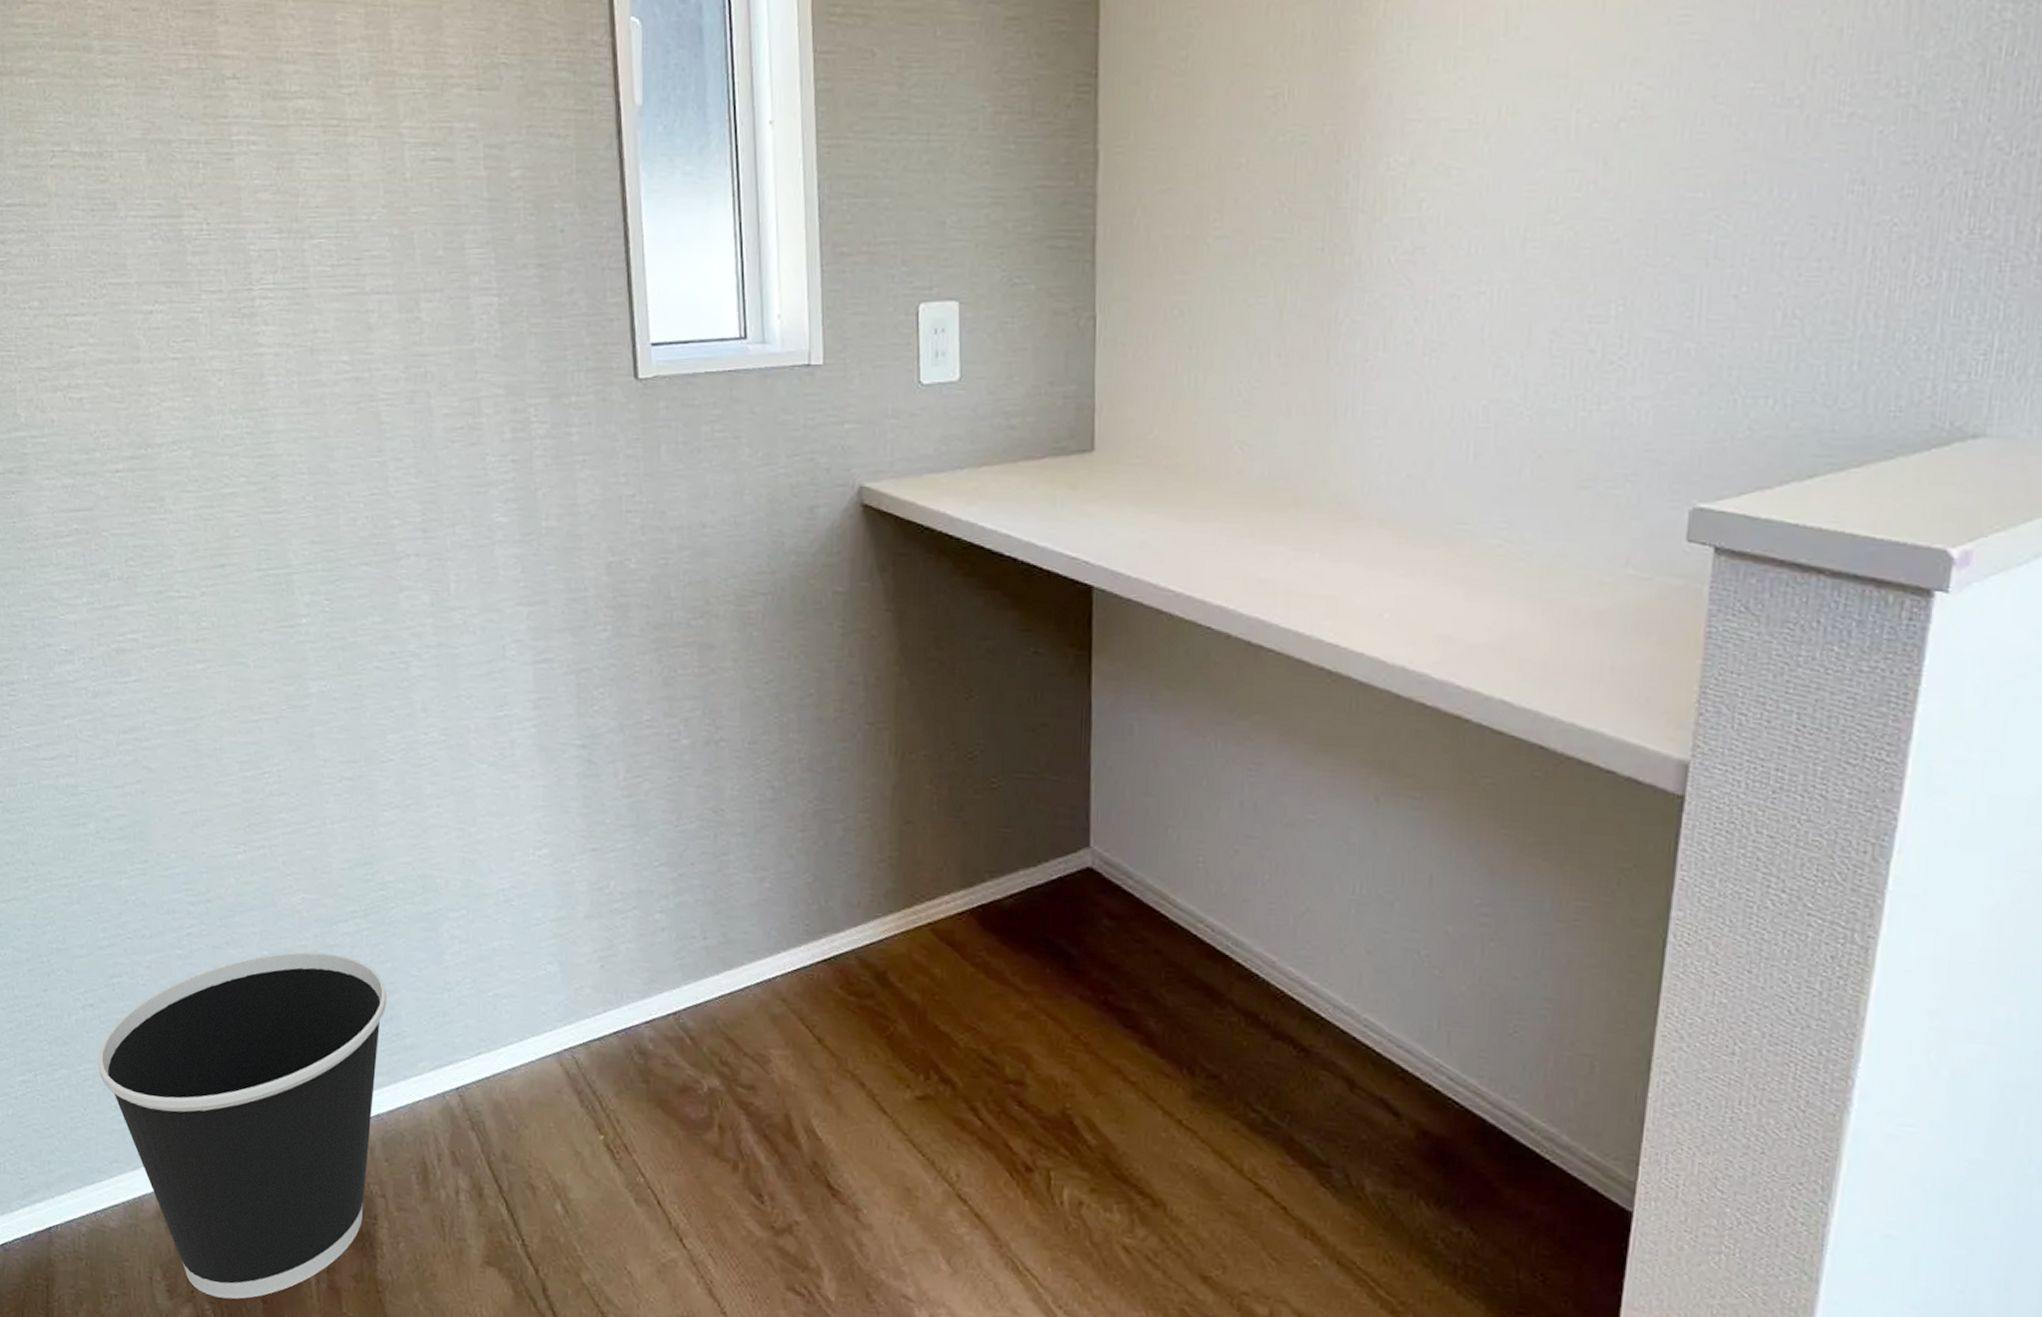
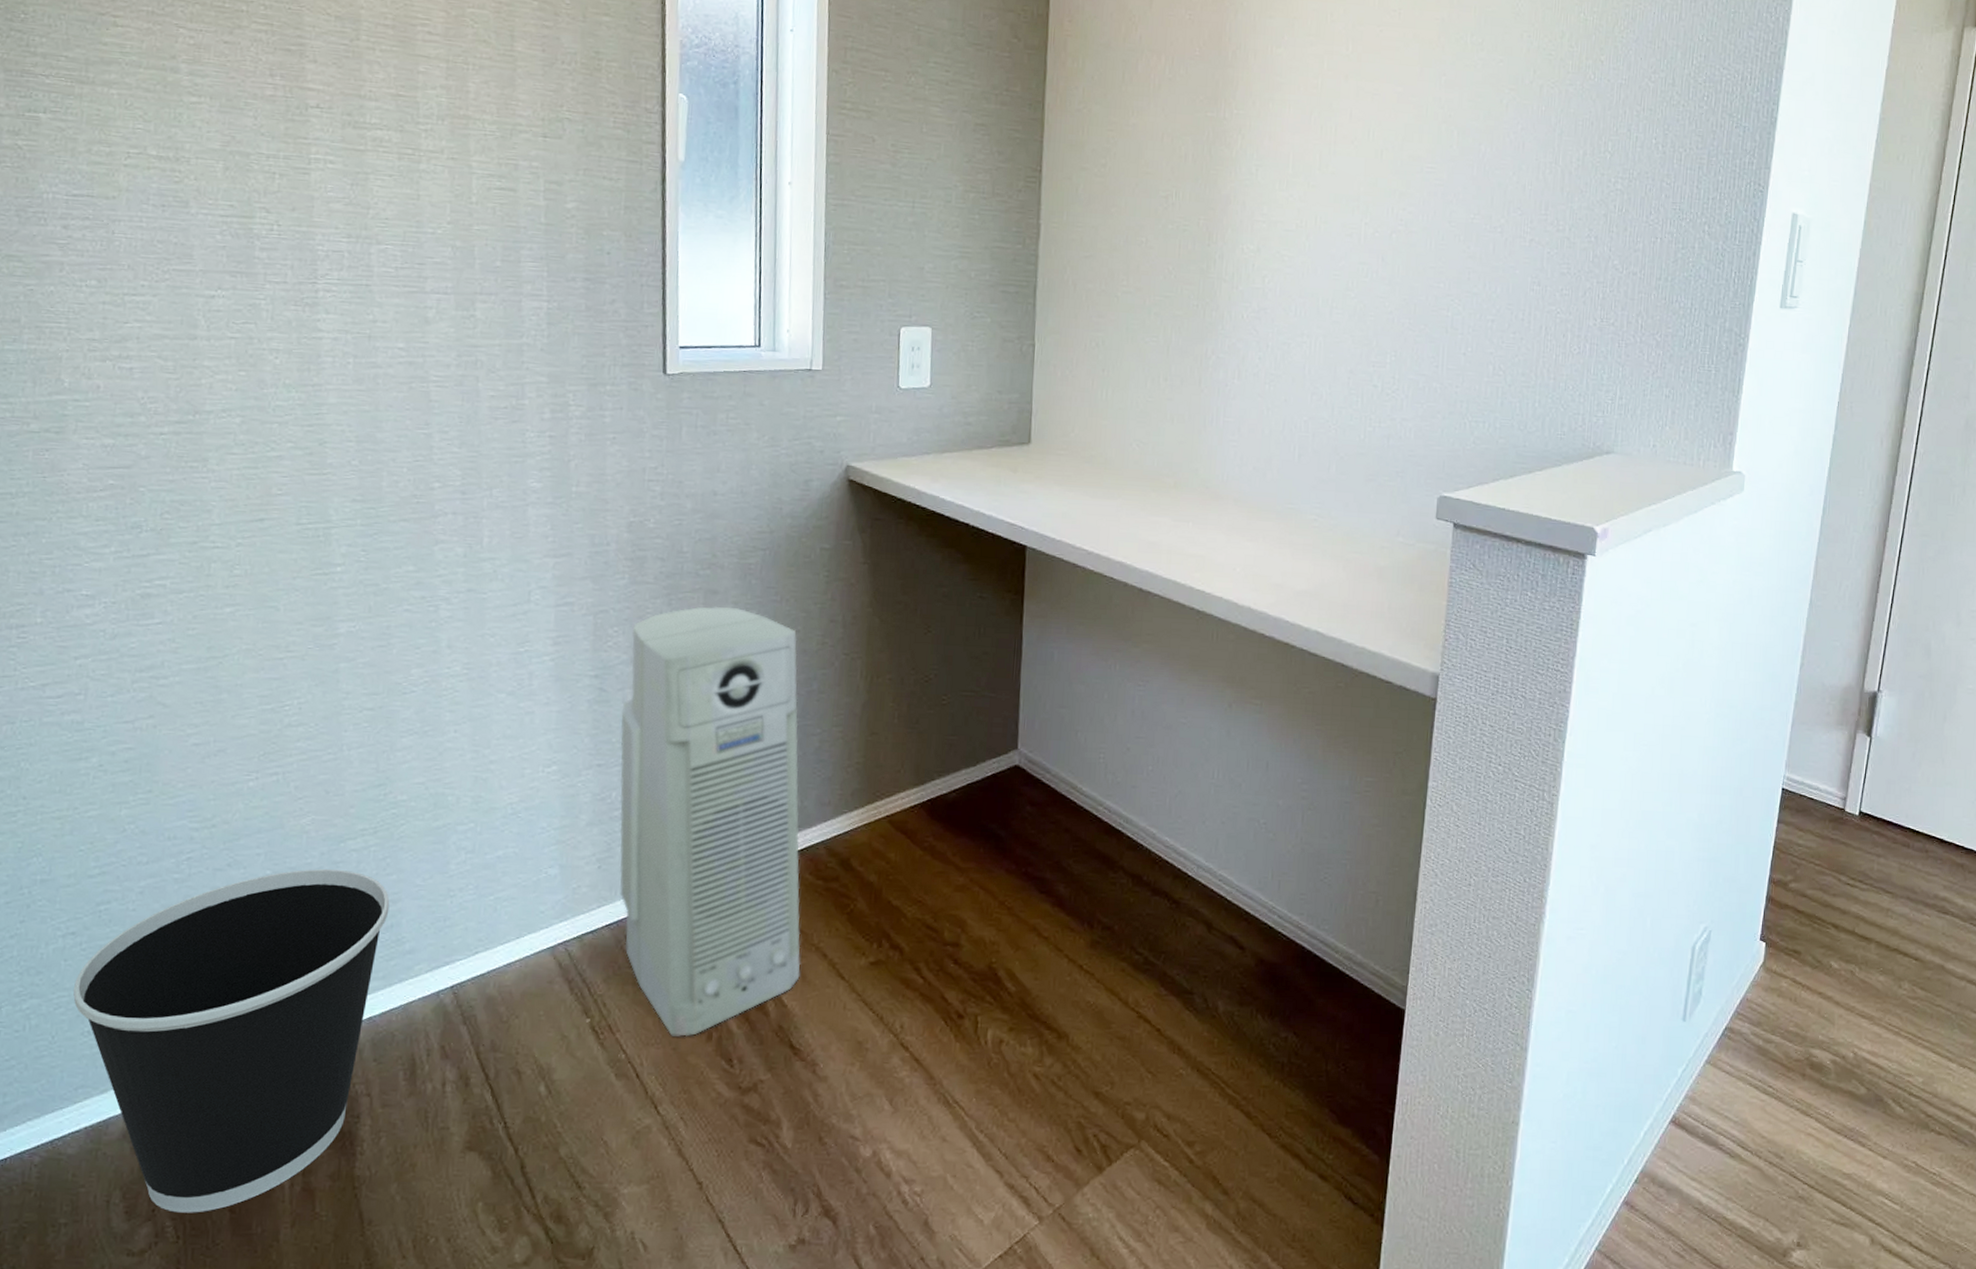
air purifier: none [614,664,835,1165] -> present [619,606,801,1037]

